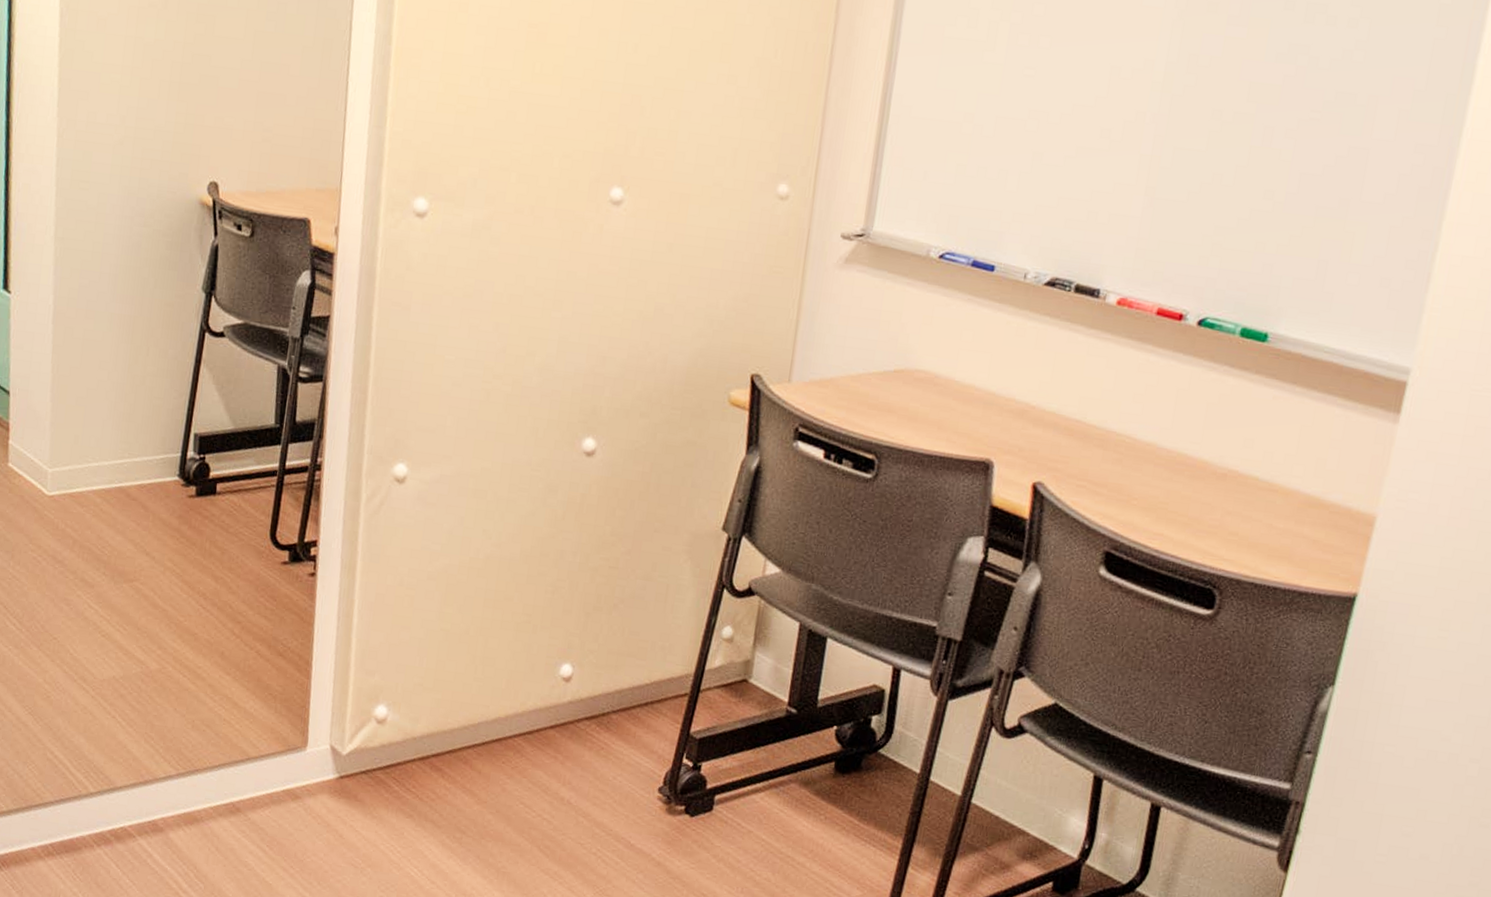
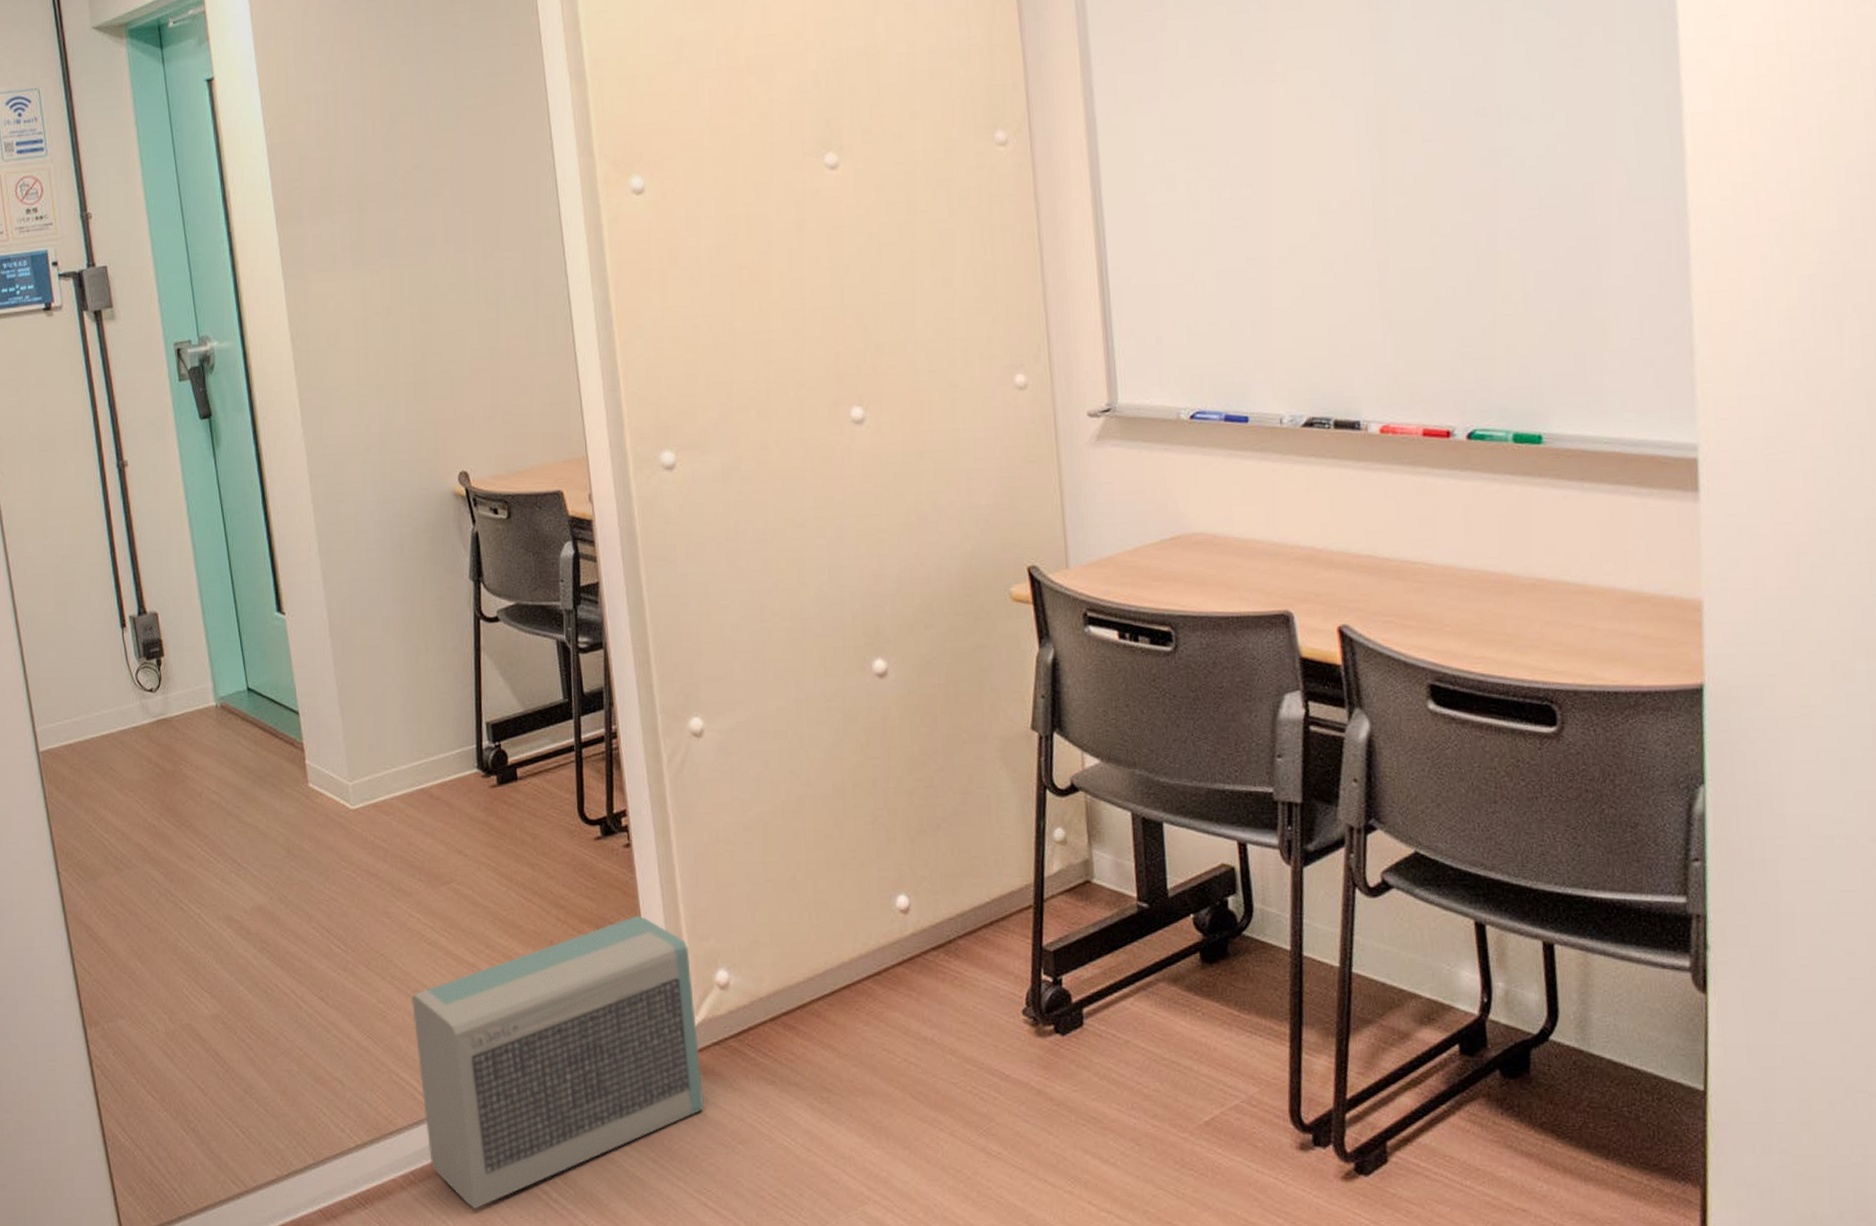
air purifier: none [70,641,354,888] -> present [412,915,705,1210]

